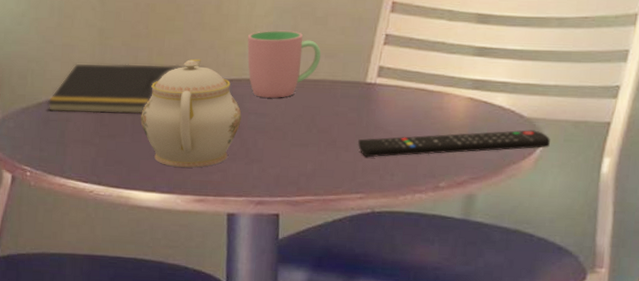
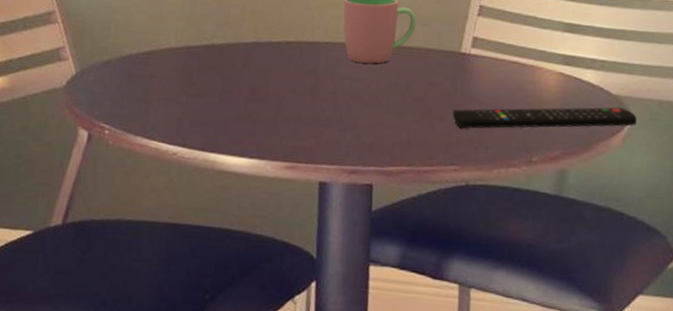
notepad: present [47,64,204,114] -> none [131,18,298,73]
teapot: present [140,59,242,168] -> none [230,19,336,133]

